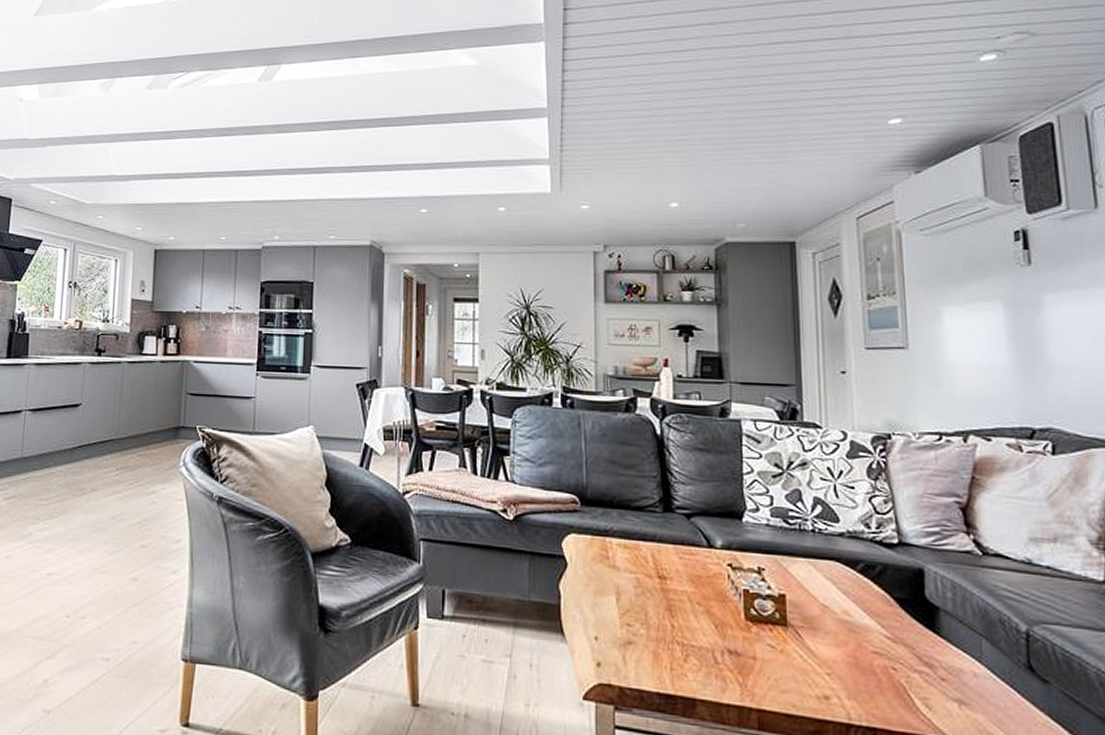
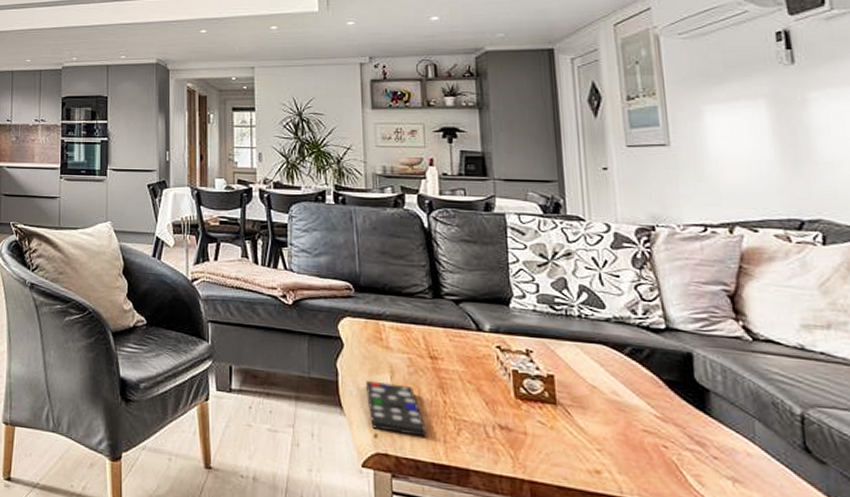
remote control: none [590,603,652,665] -> present [366,380,426,437]

